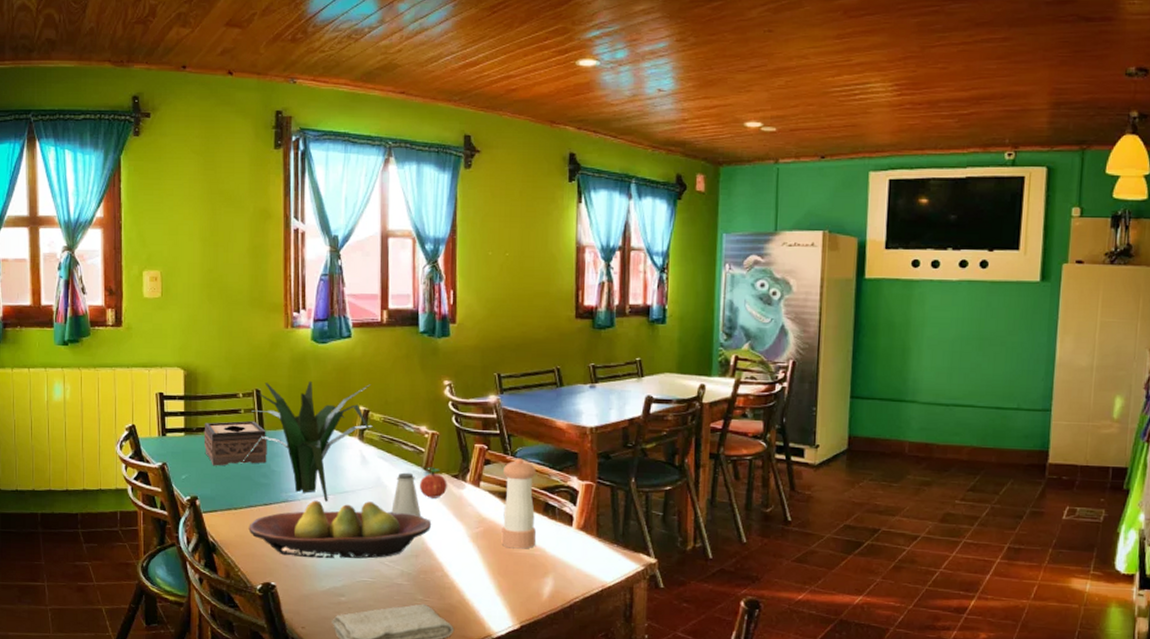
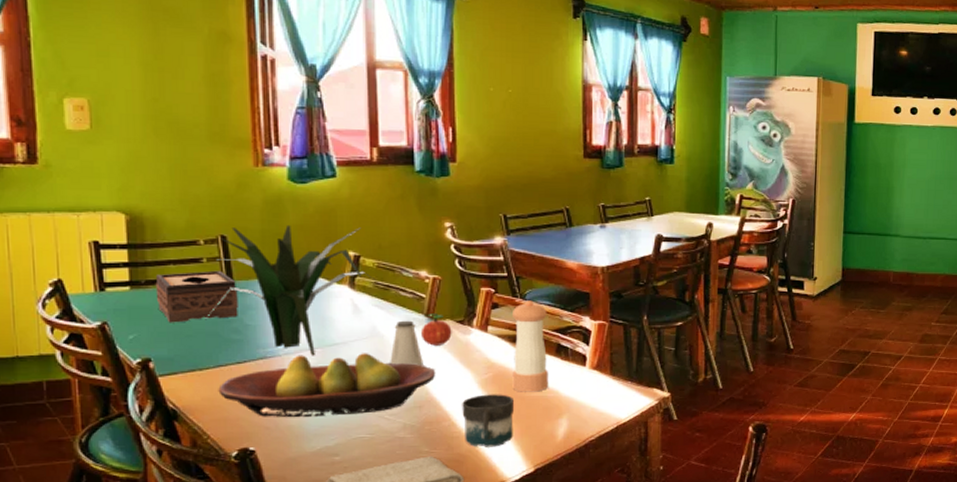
mug: none [454,548,503,601] -> present [462,394,515,448]

